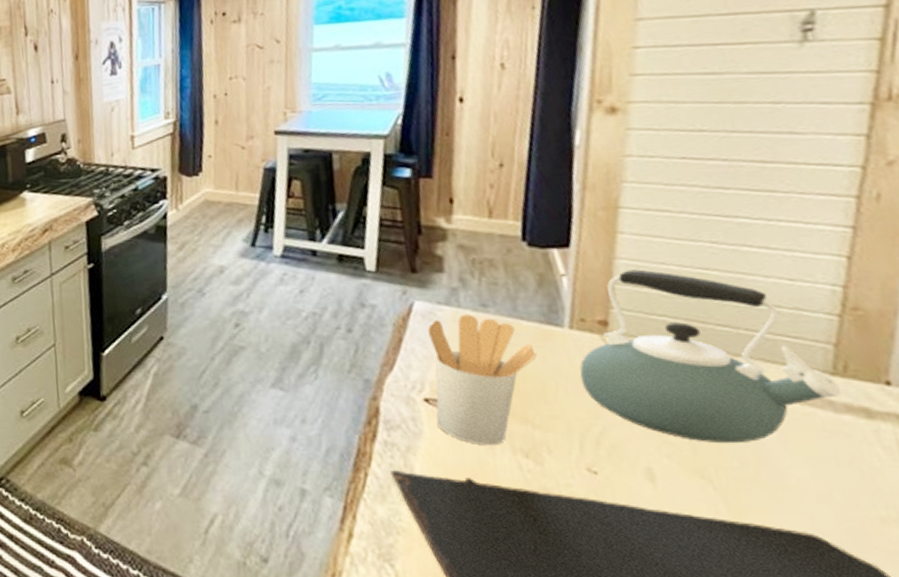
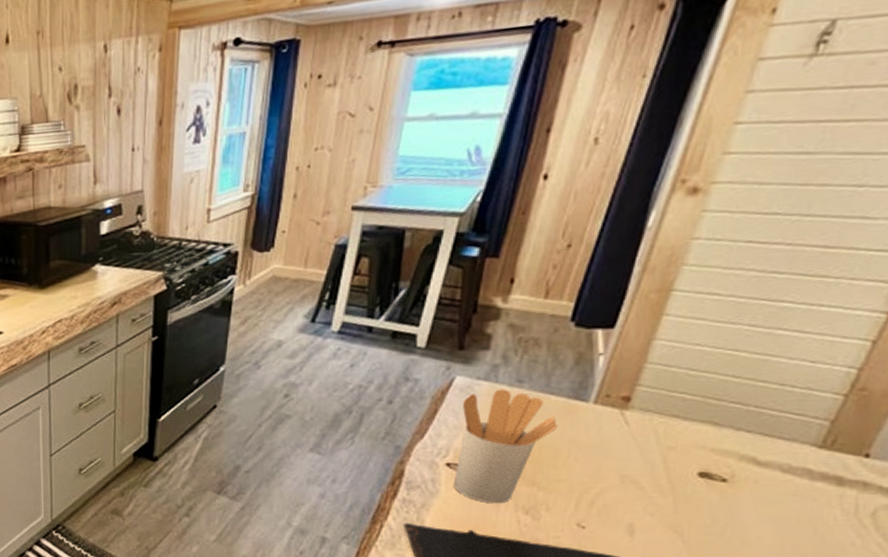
kettle: present [579,269,841,444] -> none [591,350,822,505]

